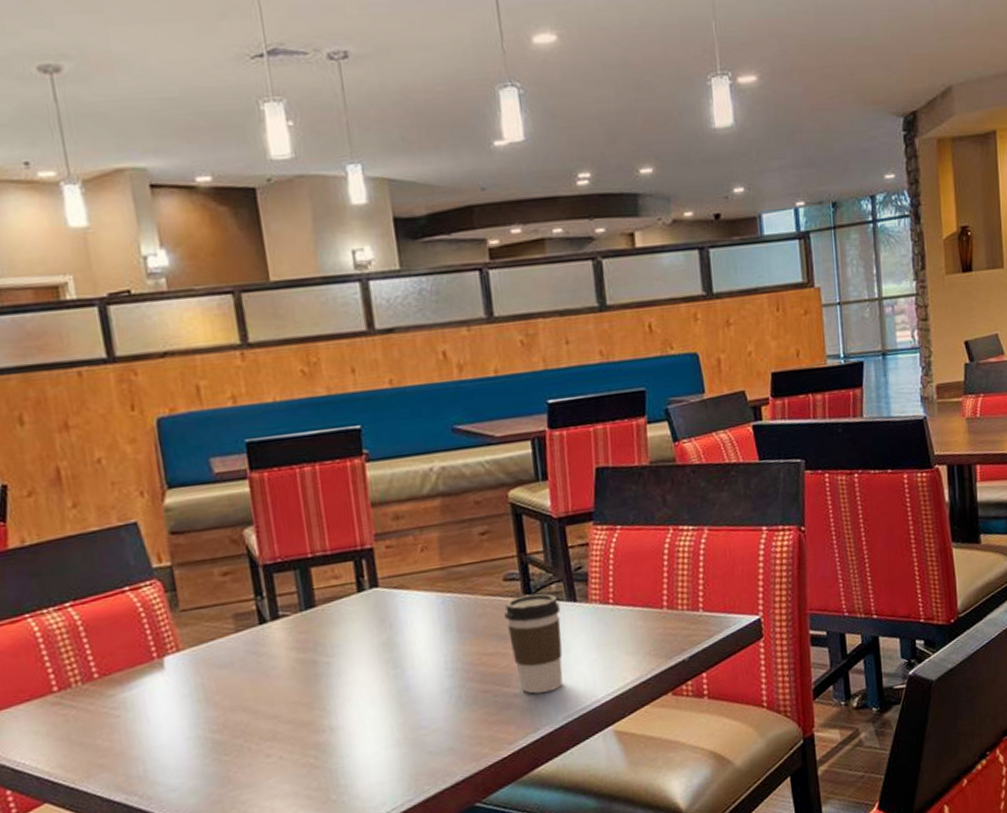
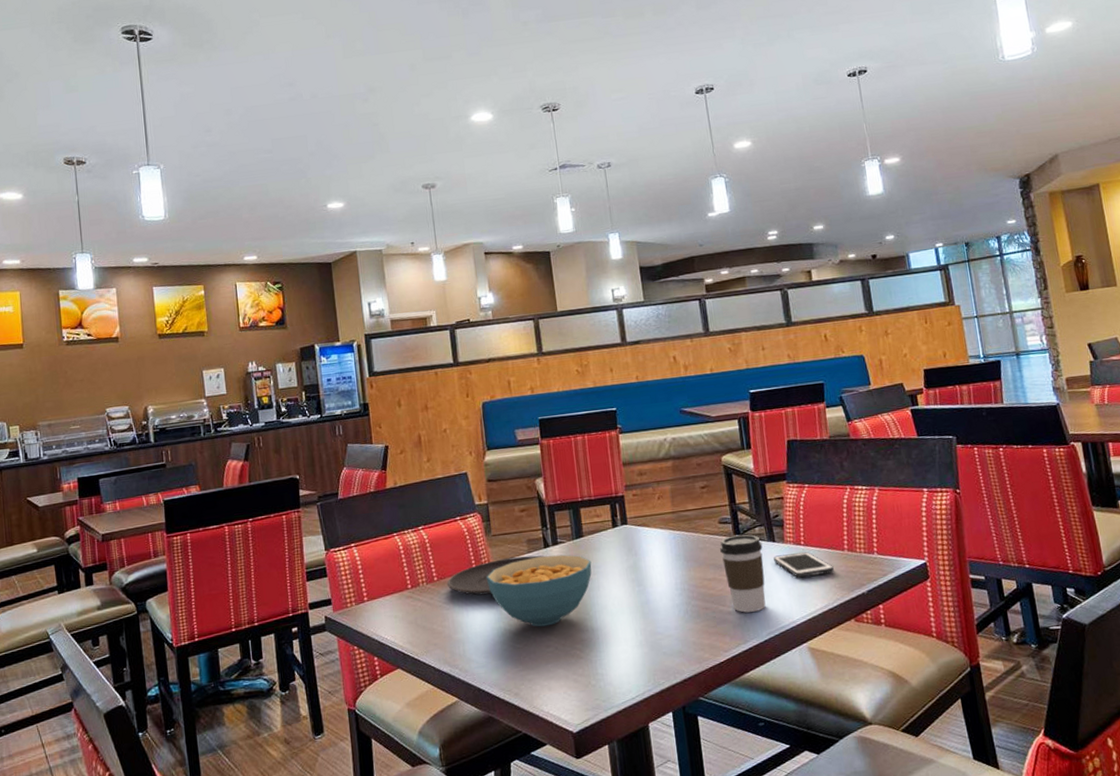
plate: none [113,634,262,695] -> present [446,555,546,596]
cereal bowl: none [173,631,329,732] -> present [486,554,592,627]
cell phone: none [574,611,649,646] -> present [774,551,834,578]

